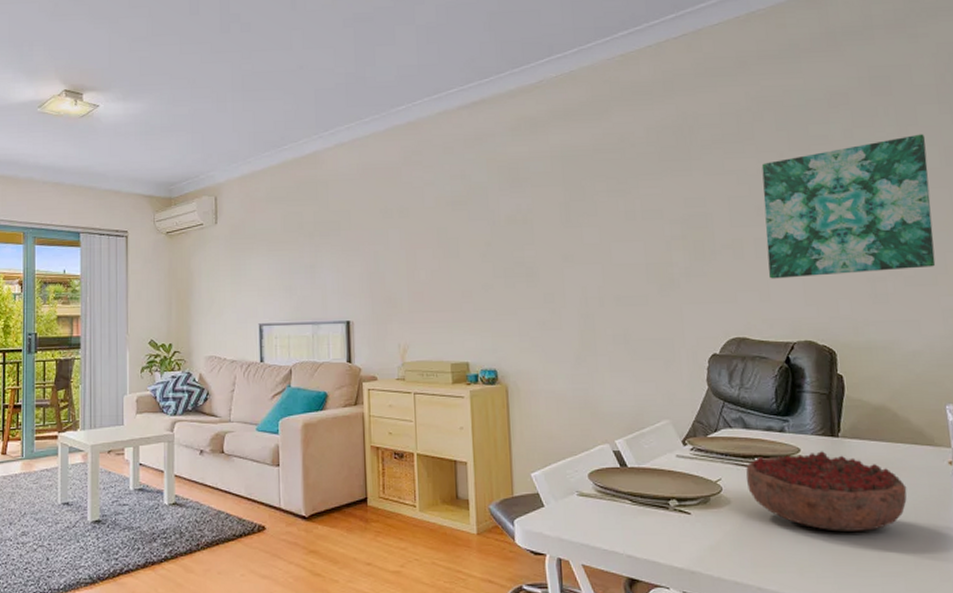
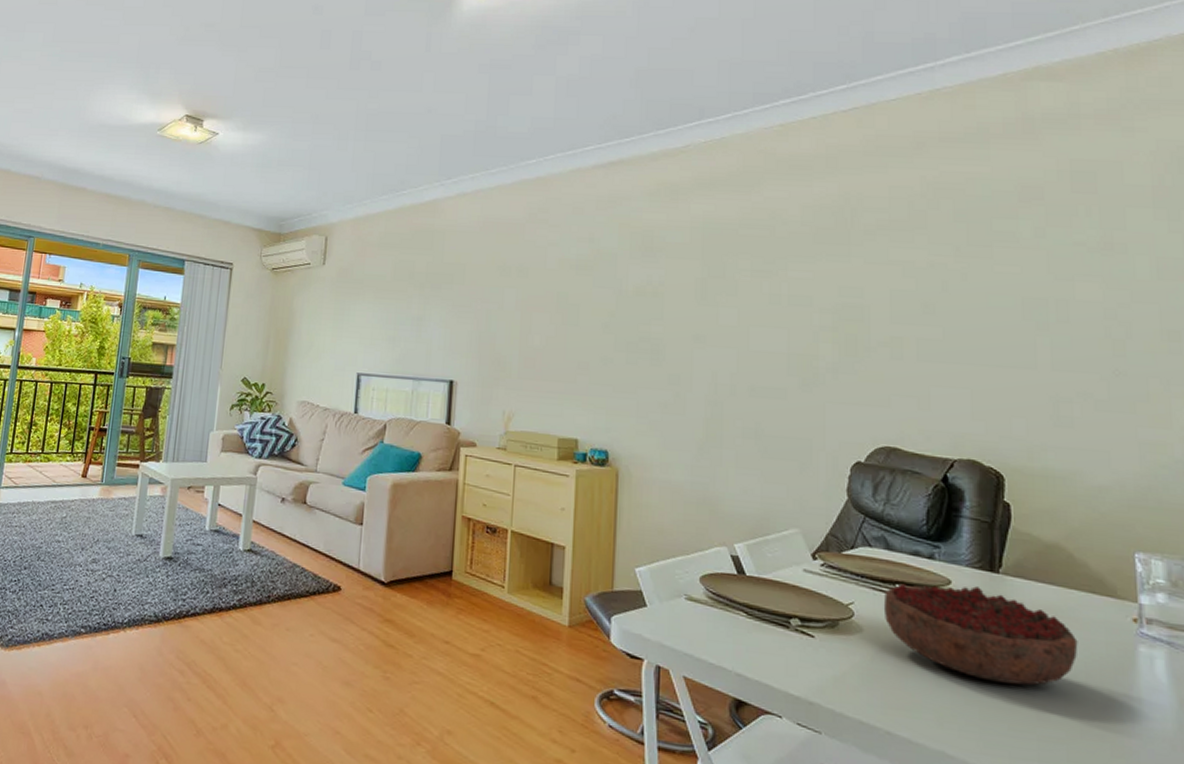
wall art: present [761,134,936,279] -> none [930,240,1136,393]

